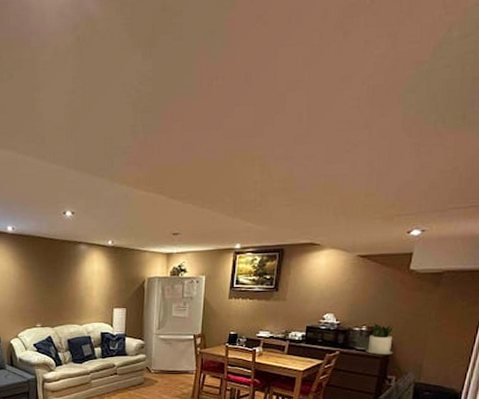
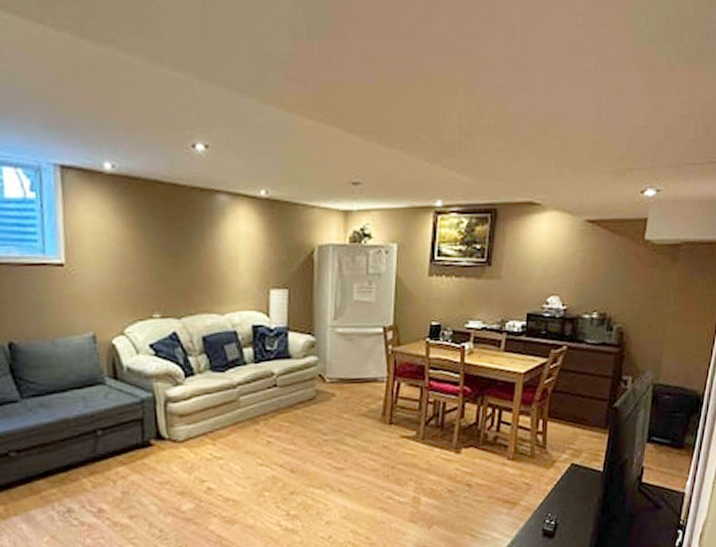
planter: present [365,323,394,356] -> none [596,308,629,351]

